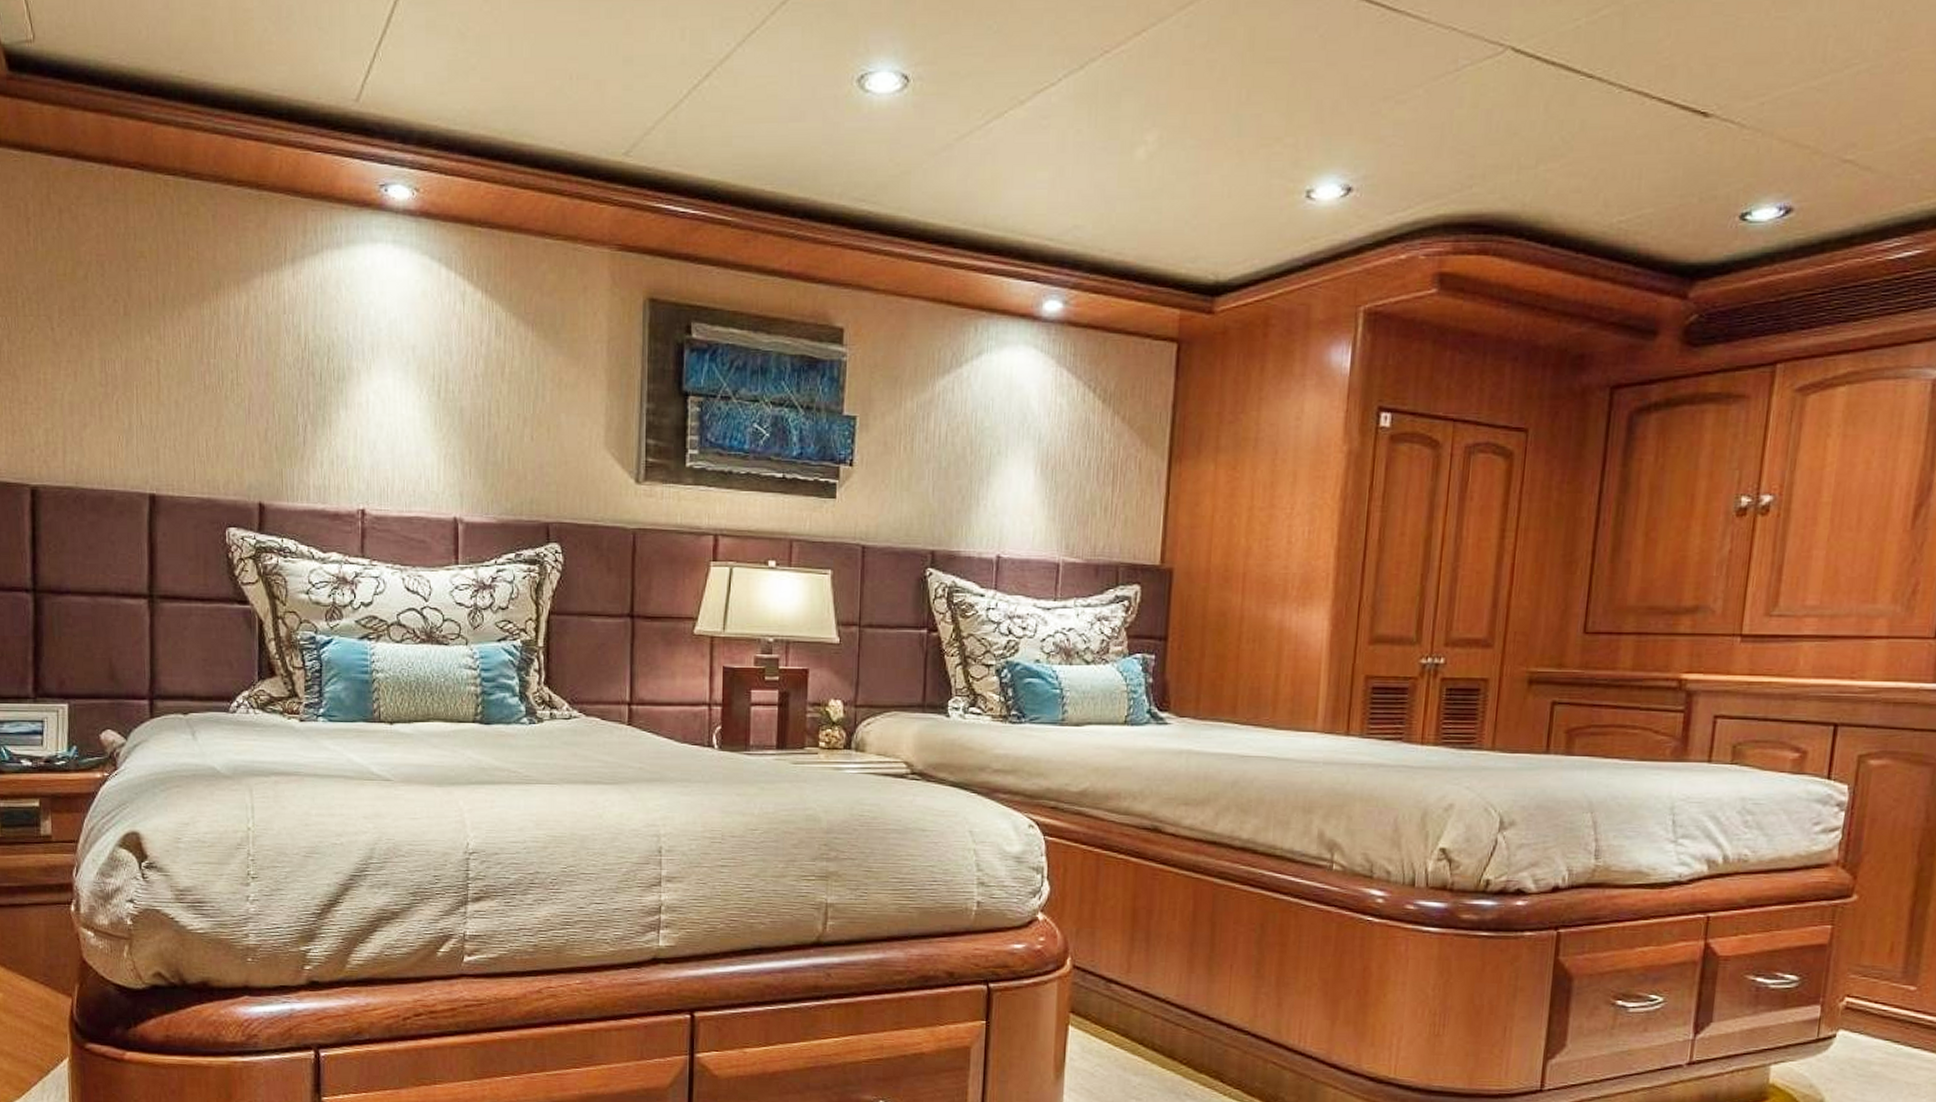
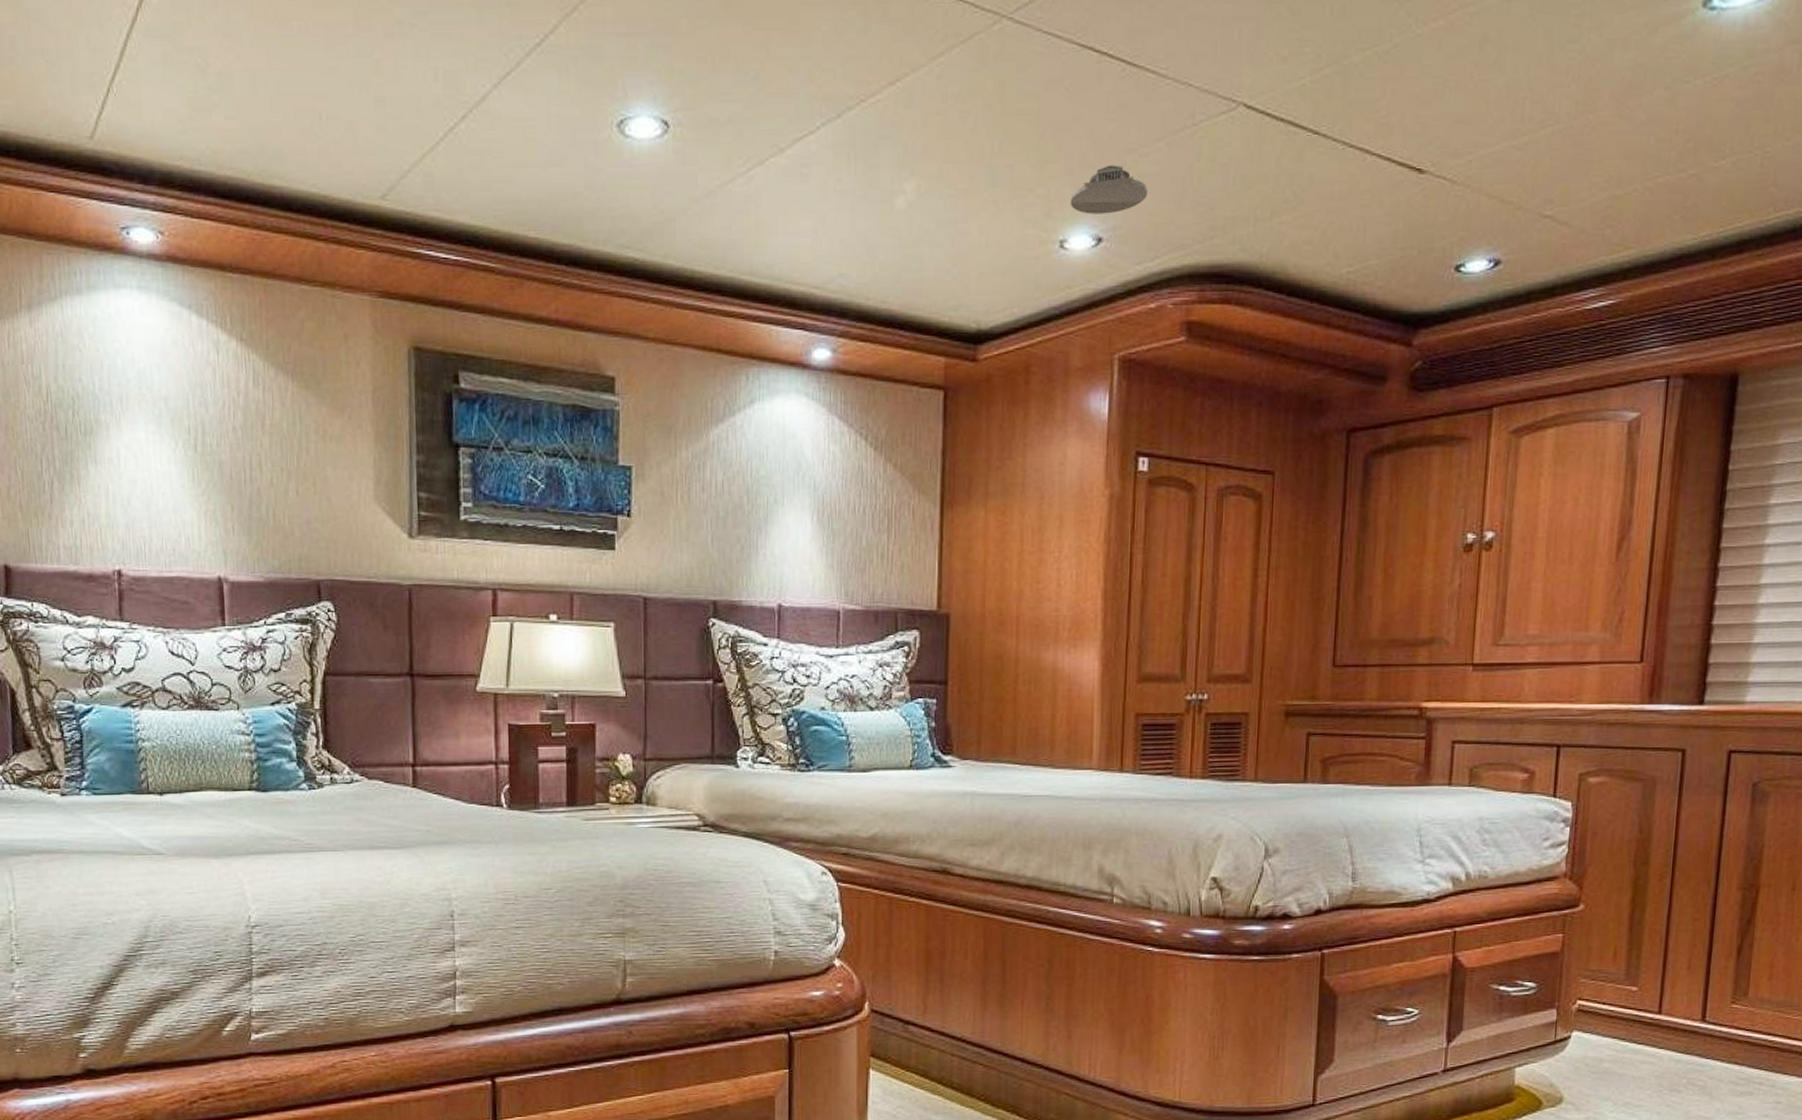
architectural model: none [1319,112,1404,164] -> present [1070,165,1148,214]

